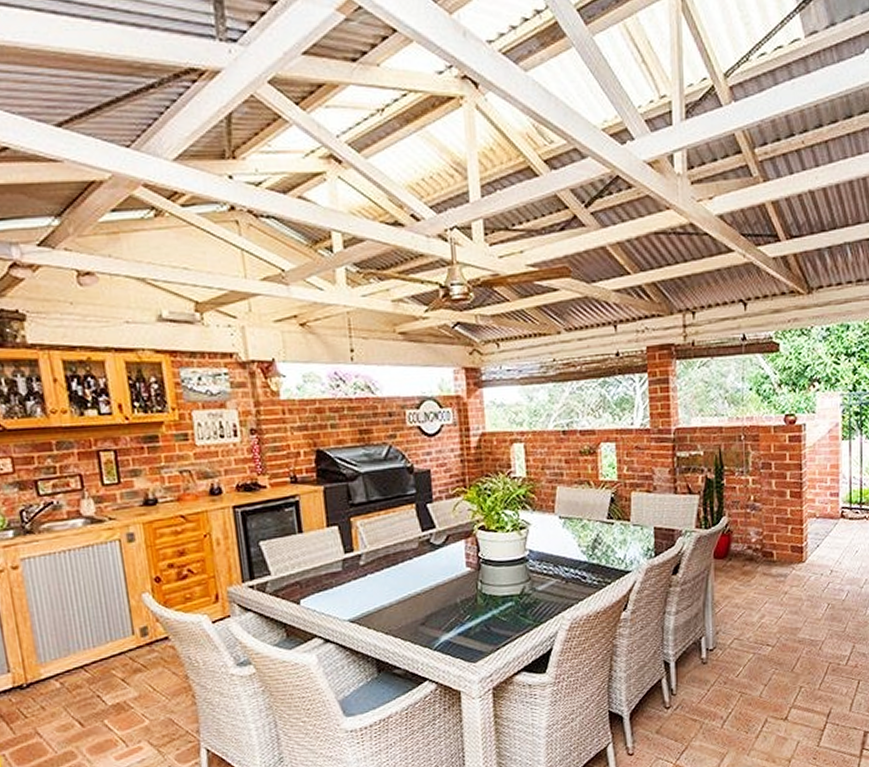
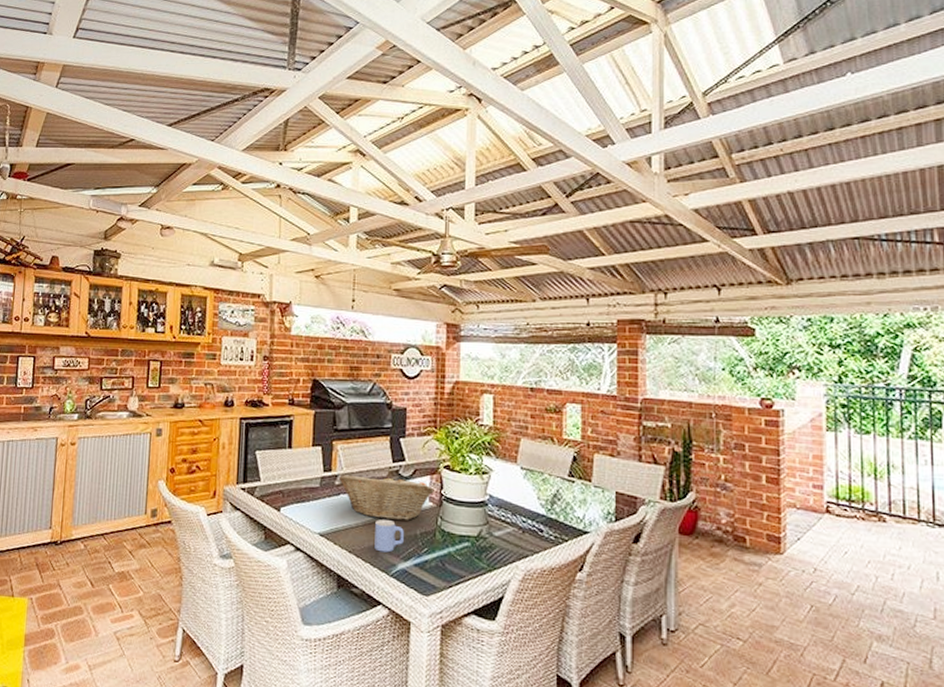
fruit basket: none [363,545,471,594] -> present [339,474,434,520]
mug: none [410,593,444,628] -> present [374,520,404,553]

